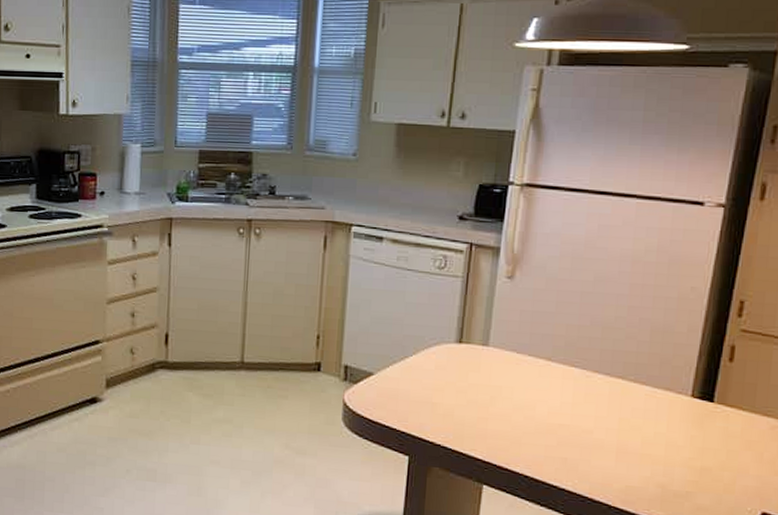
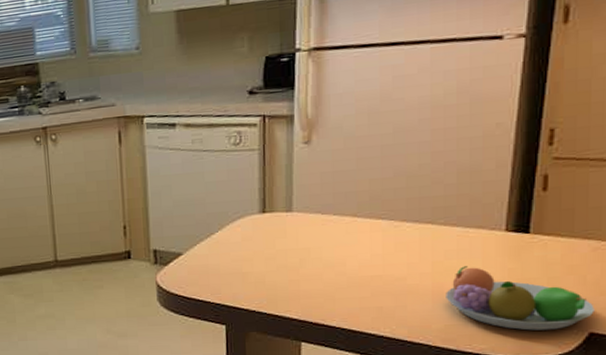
fruit bowl: none [629,427,769,505] -> present [446,266,595,331]

